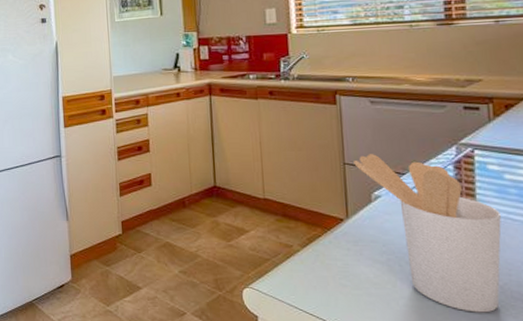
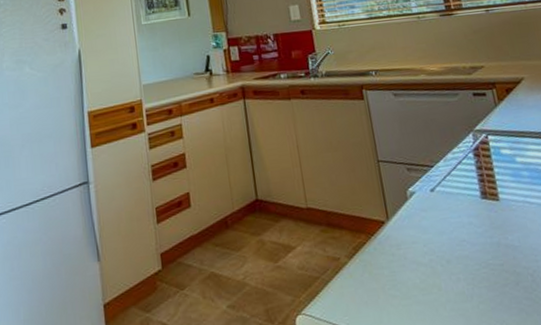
utensil holder: present [354,154,502,313] -> none [386,148,533,307]

